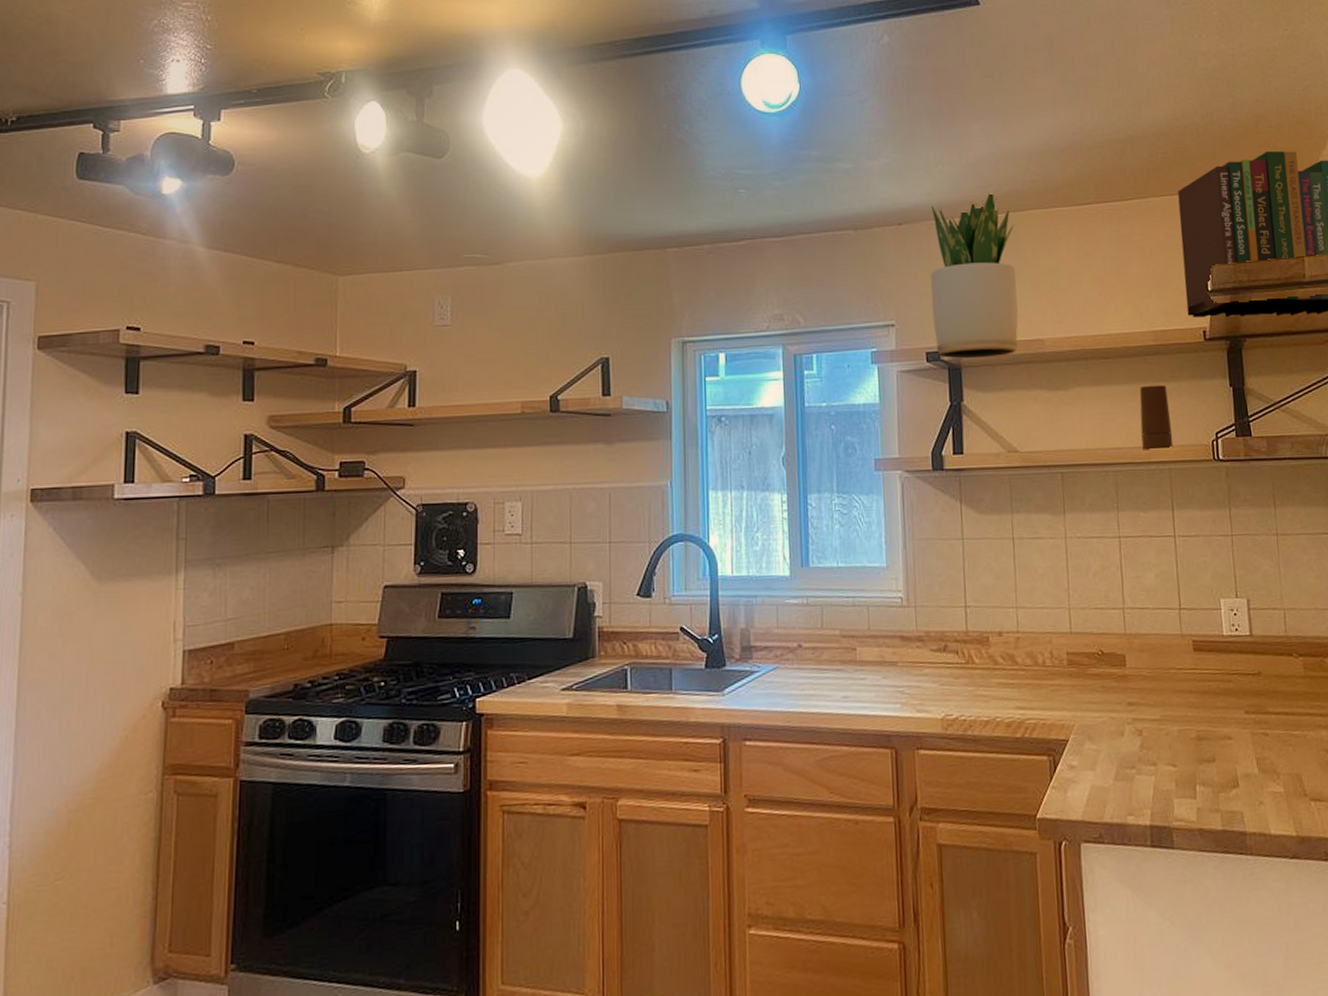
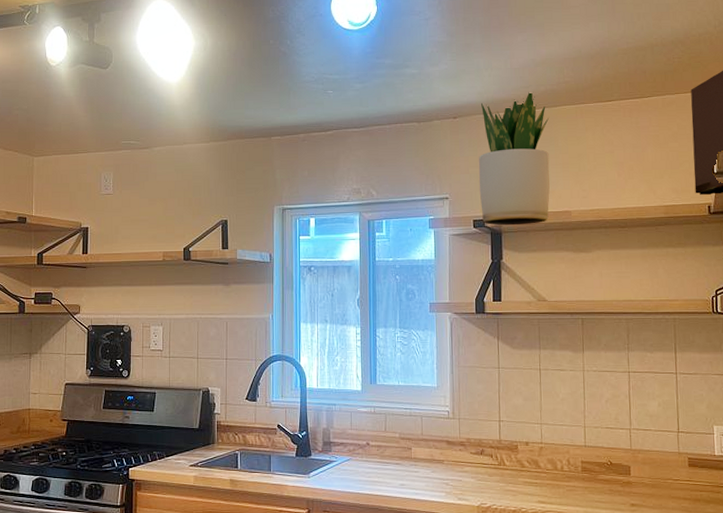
canister: present [1139,385,1174,450] -> none [650,250,678,303]

